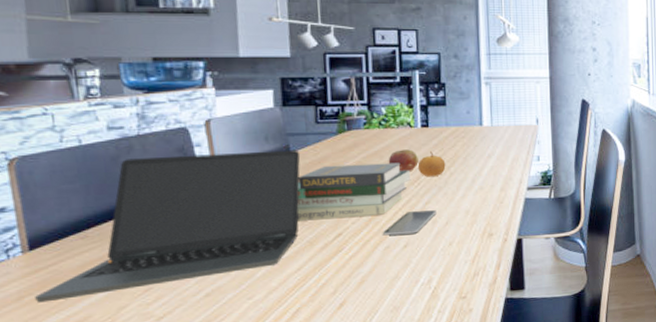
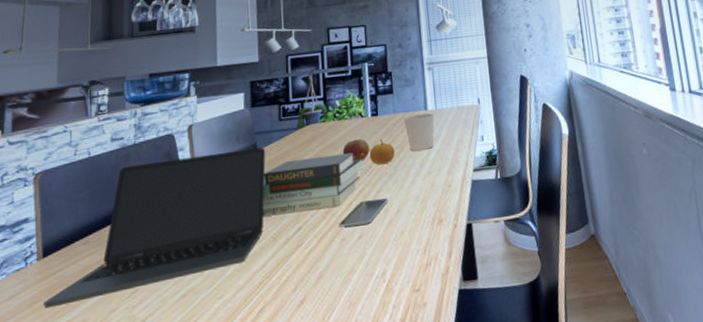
dixie cup: none [457,129,489,167] -> present [404,113,434,152]

